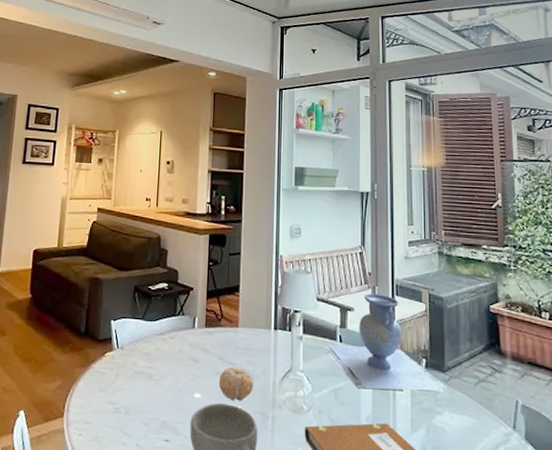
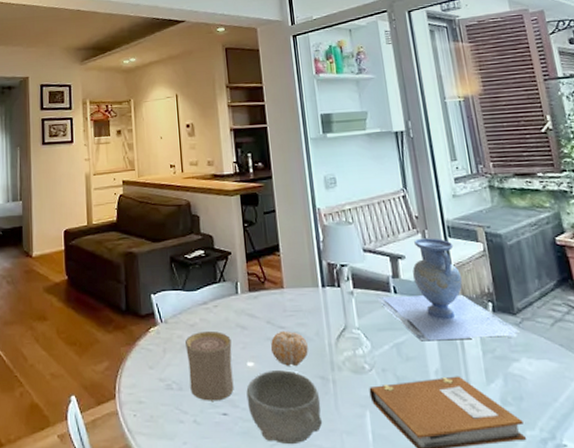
cup: none [137,360,182,428] -> present [184,330,234,401]

